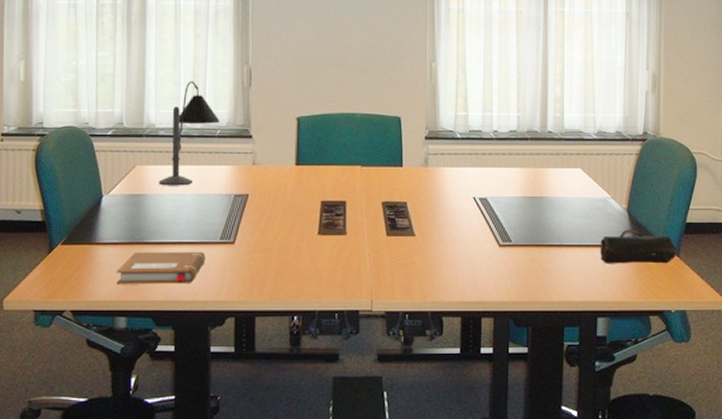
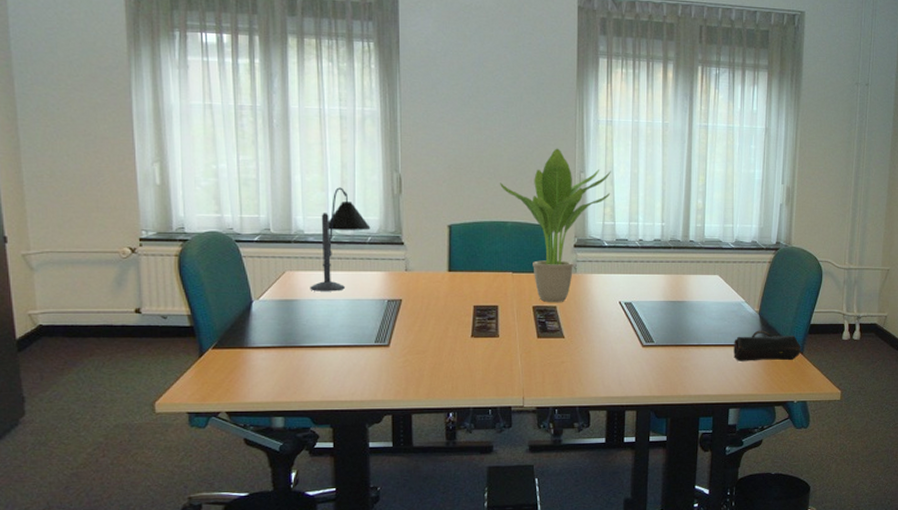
notebook: present [116,251,205,285] -> none [271,354,360,387]
potted plant: none [349,38,463,197] -> present [500,148,611,302]

